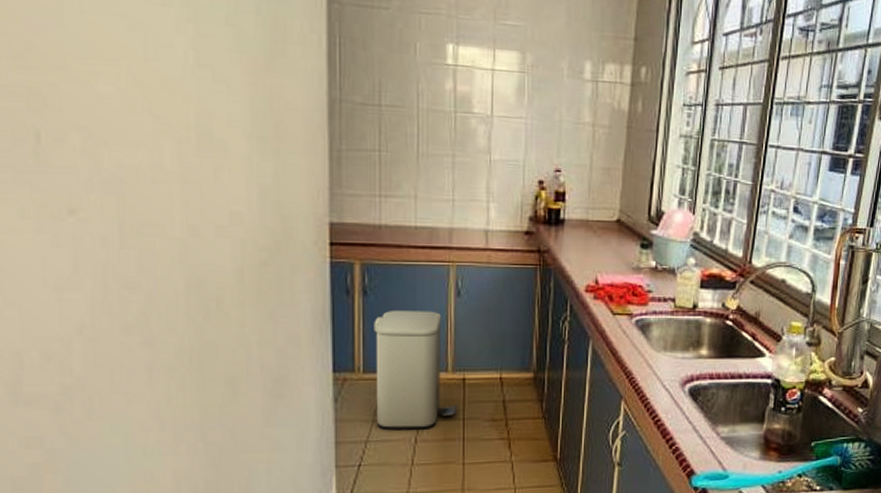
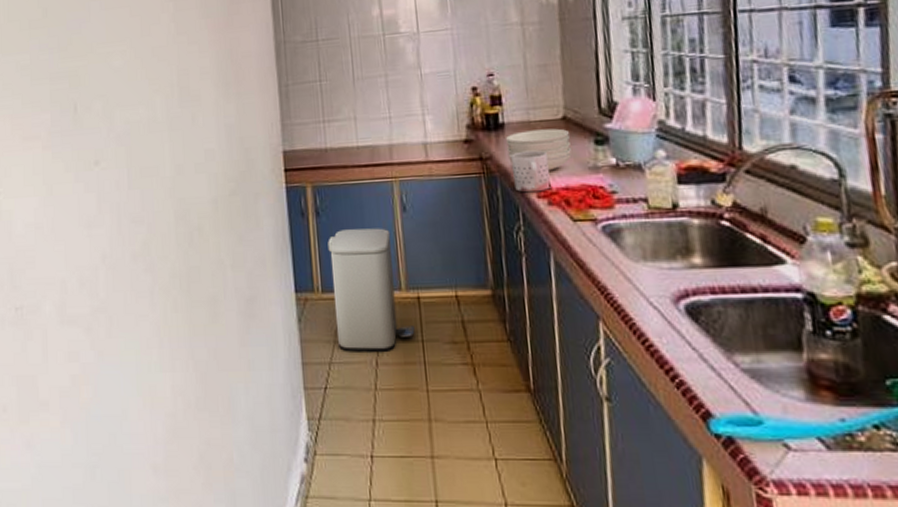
bowl: none [563,229,622,268] -> present [506,128,572,171]
mug: none [566,247,599,287] -> present [510,150,551,193]

